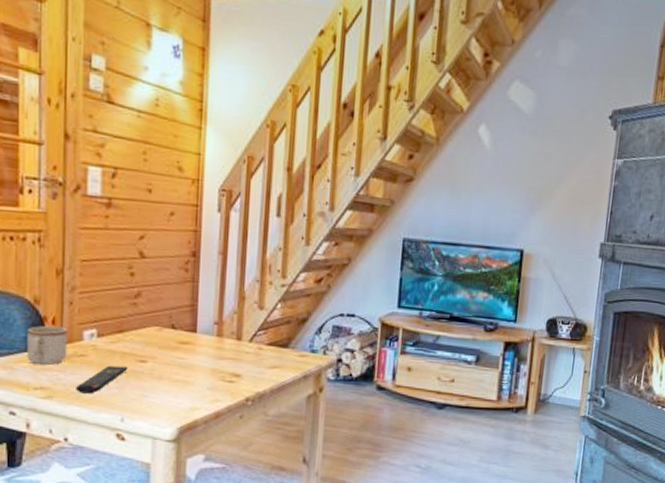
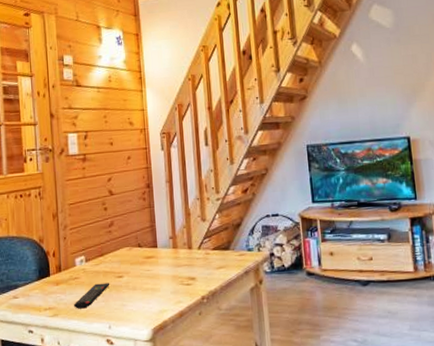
mug: present [27,325,68,365] -> none [37,257,66,290]

